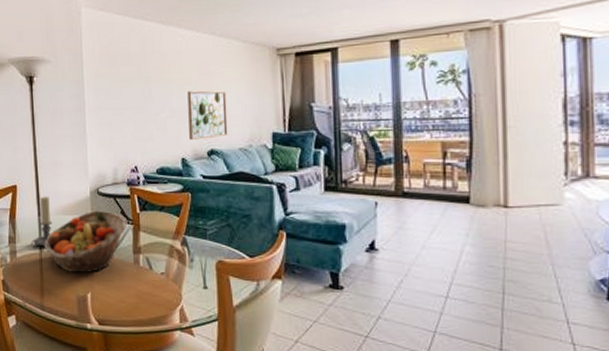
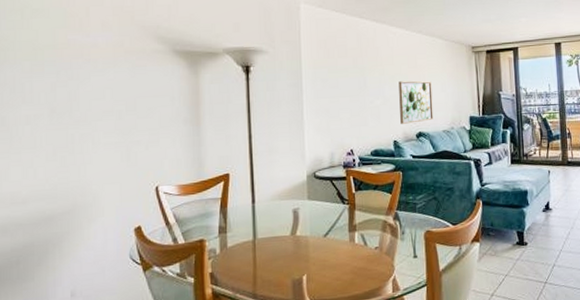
candle holder: present [30,196,53,248] -> none [243,183,268,236]
fruit basket: present [44,210,128,272] -> none [258,193,344,257]

